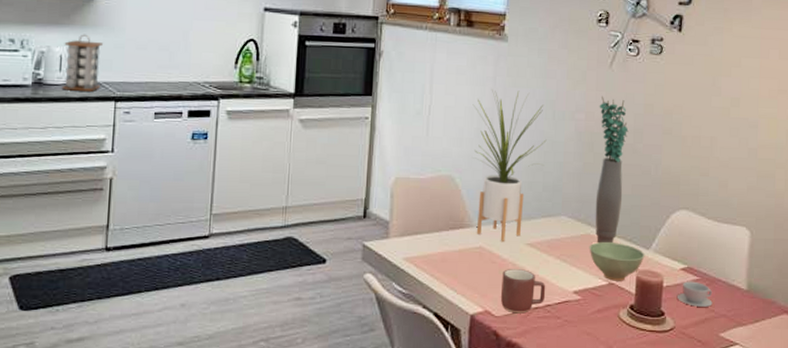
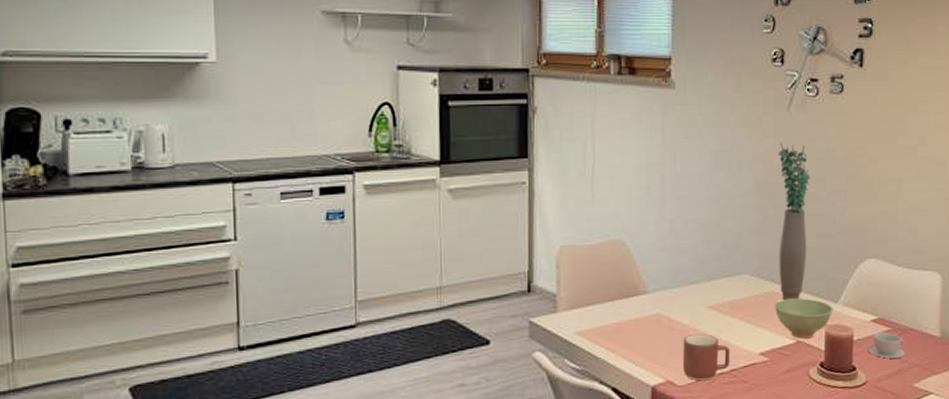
spice rack: present [61,34,103,92] -> none [165,107,213,175]
house plant: present [472,89,547,241] -> none [640,142,723,306]

